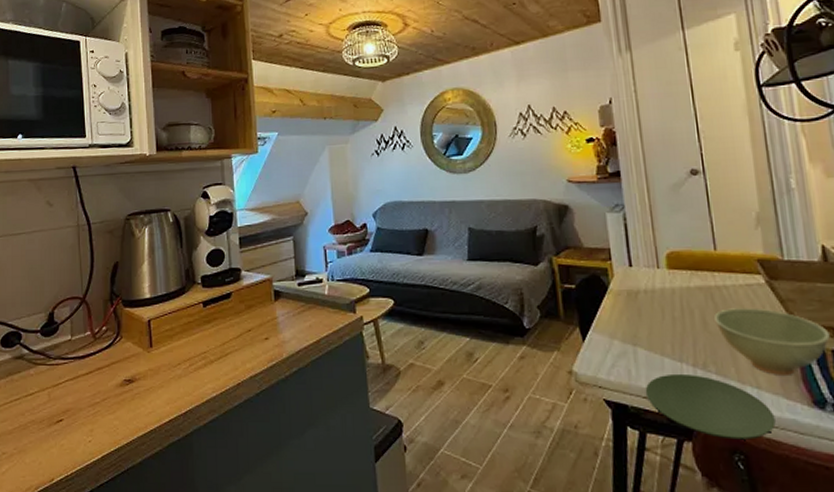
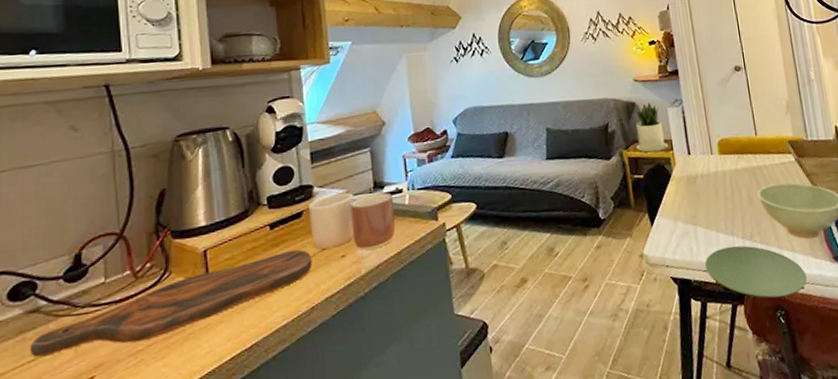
cutting board: none [16,328,239,397] -> present [29,249,312,358]
mug: none [236,278,277,330] -> present [308,192,354,250]
mug: none [273,281,316,335] -> present [349,192,396,250]
planter: none [568,206,605,261] -> present [635,103,668,153]

